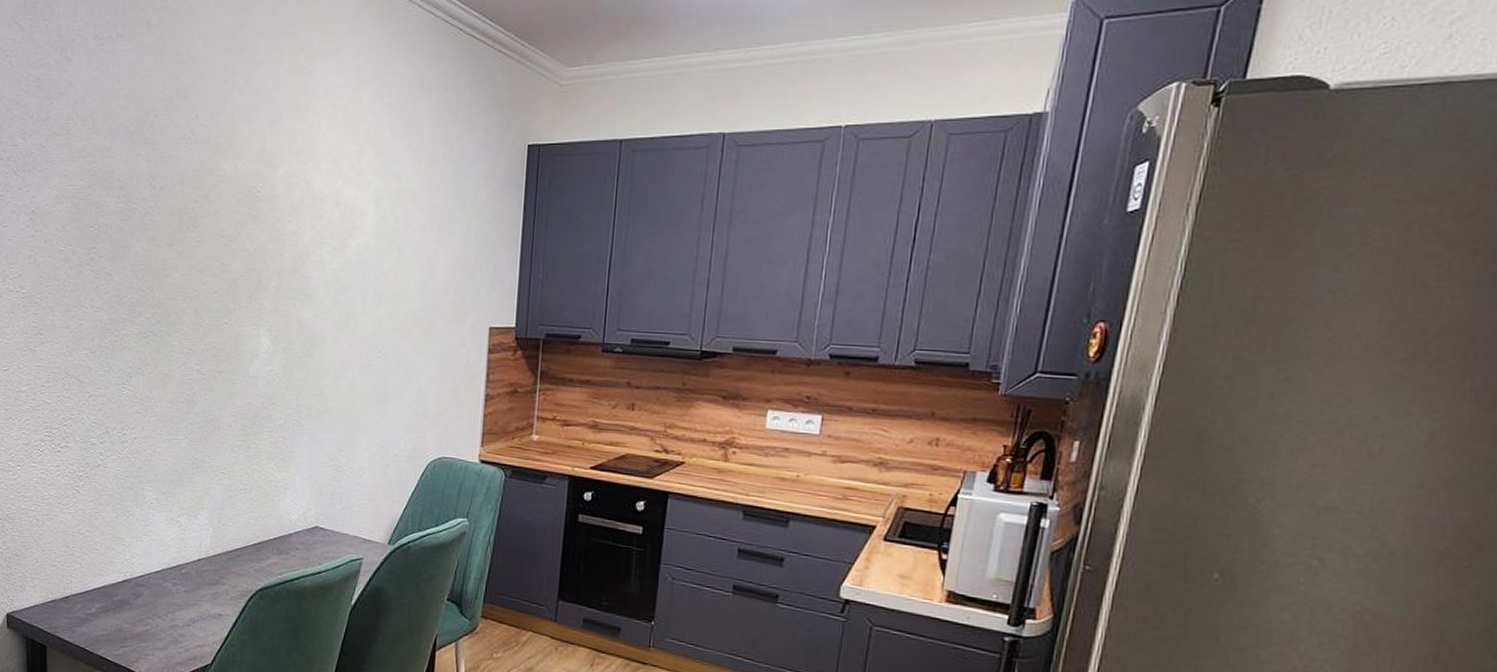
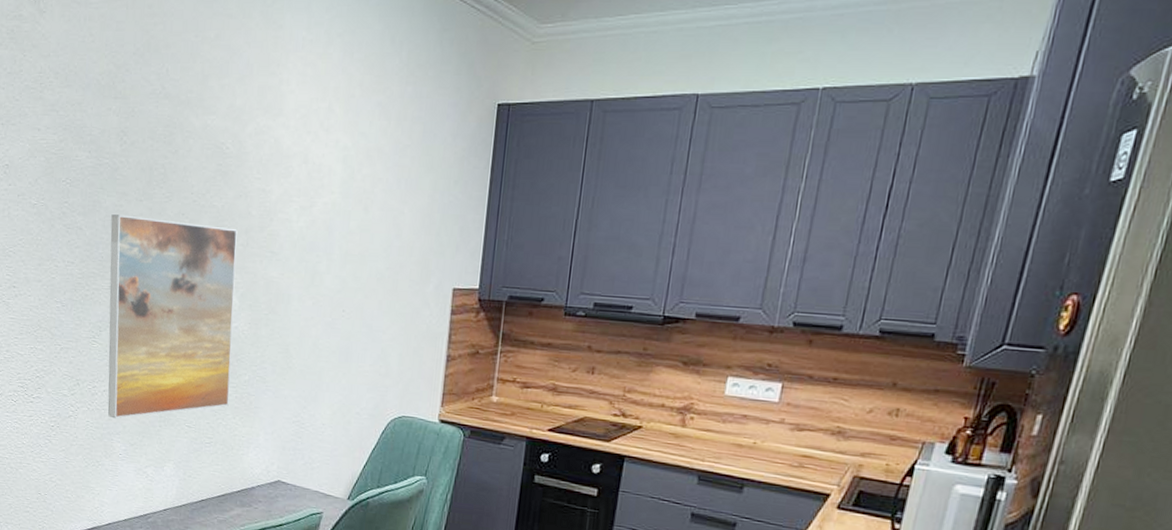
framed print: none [138,259,270,467] -> present [108,214,238,419]

